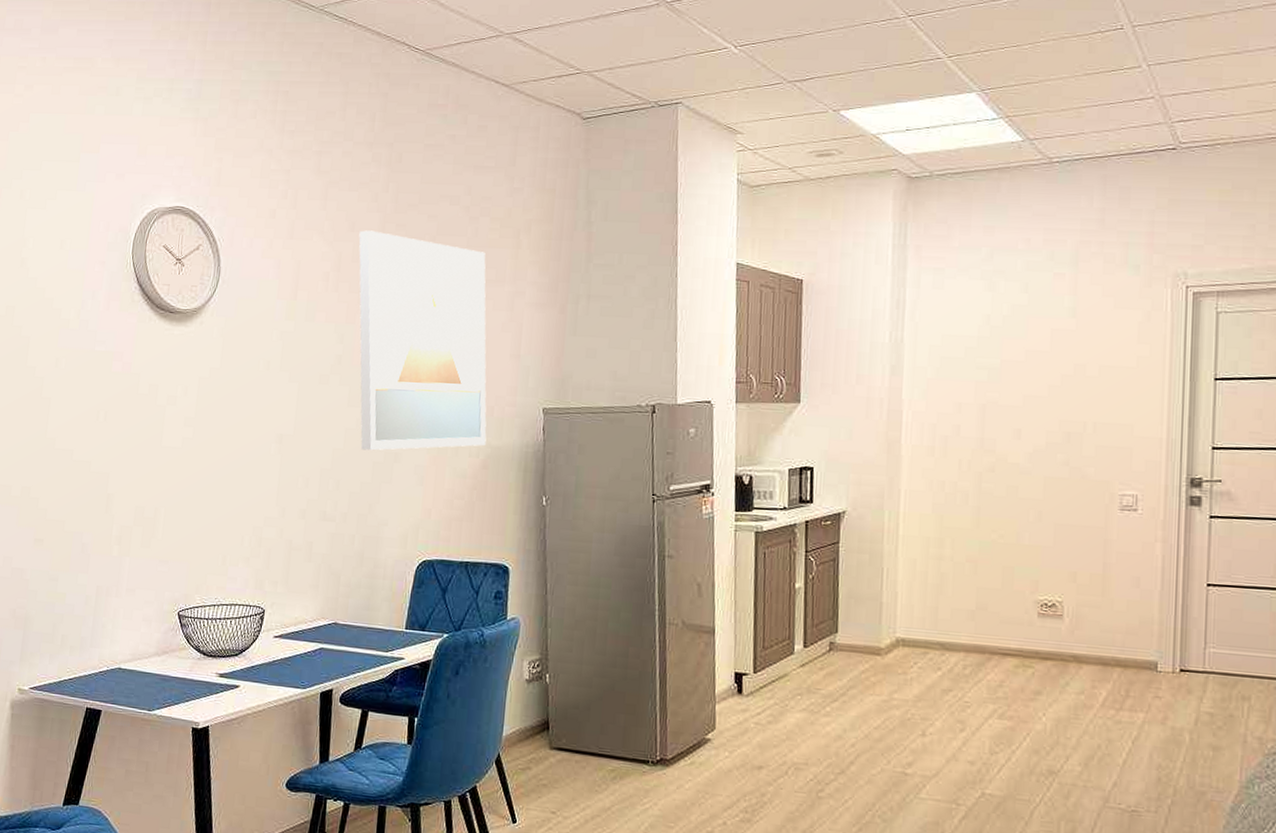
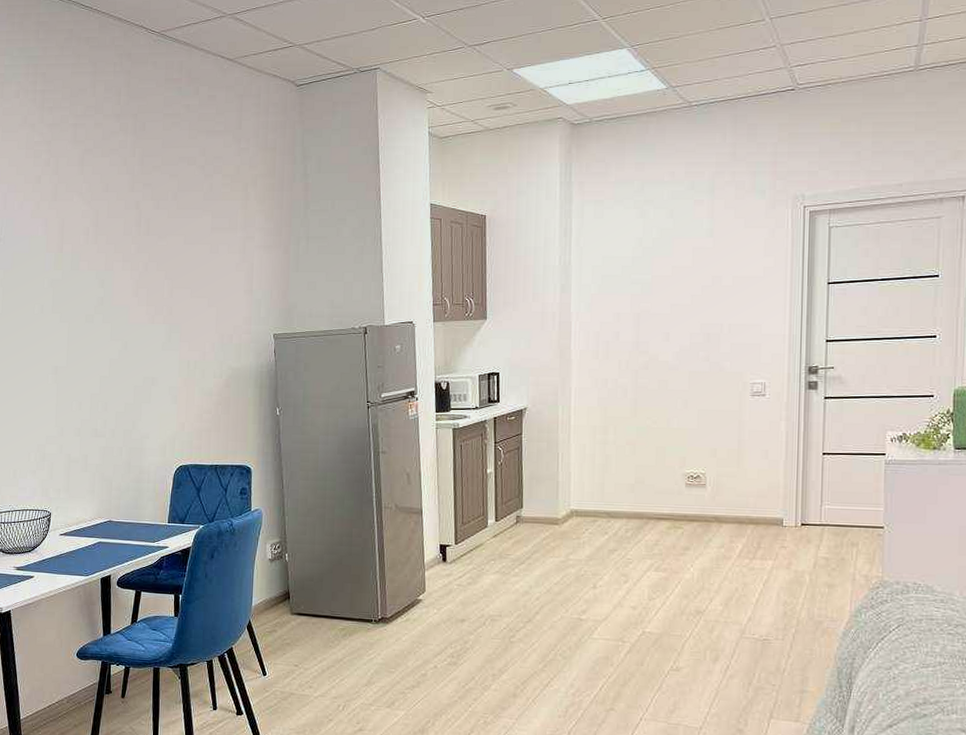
wall art: present [359,230,487,451] -> none [112,190,228,377]

